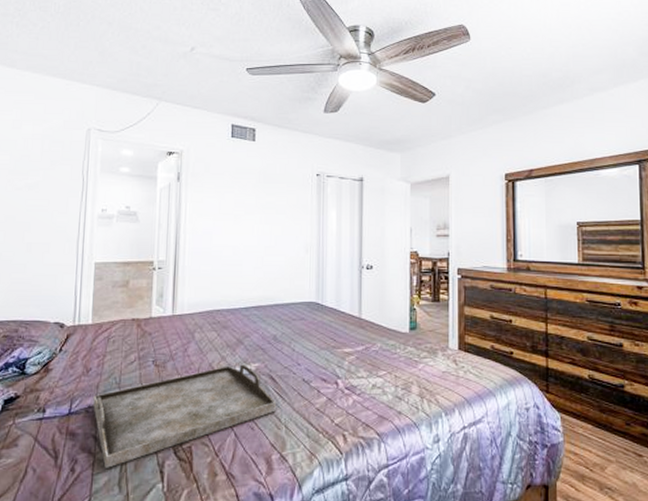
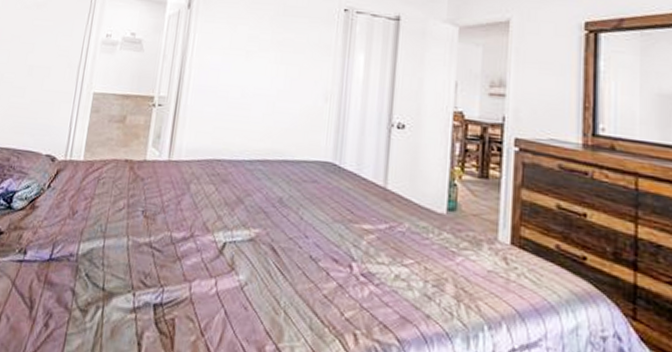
serving tray: present [93,364,276,468] -> none [75,227,276,330]

